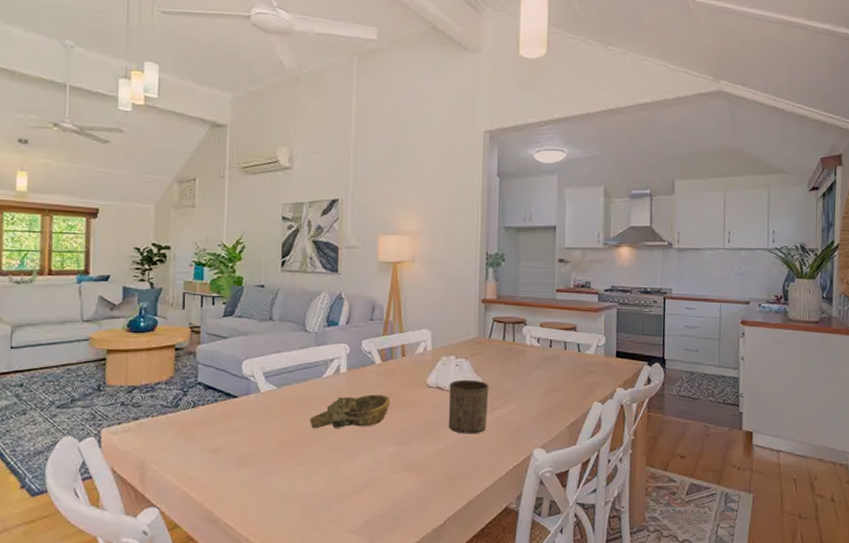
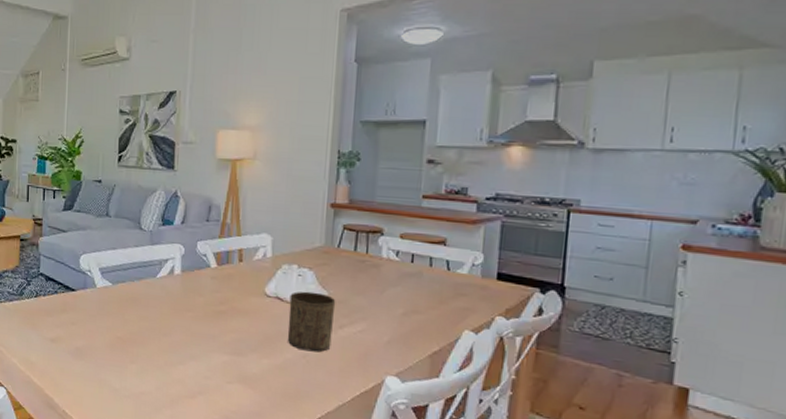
decorative bowl: present [310,394,391,428] -> none [143,298,226,333]

